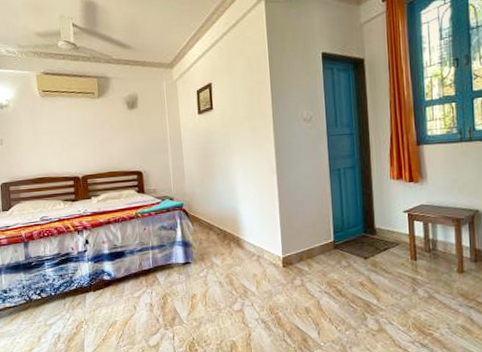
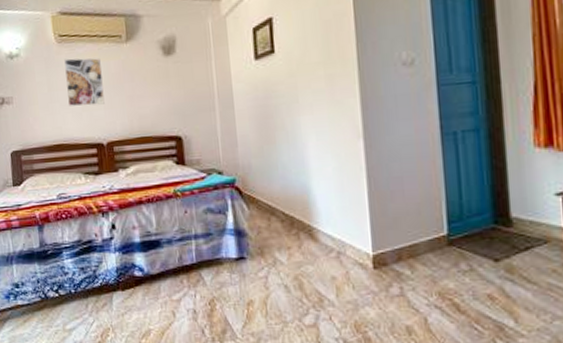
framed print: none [47,109,80,148] -> present [64,58,105,106]

